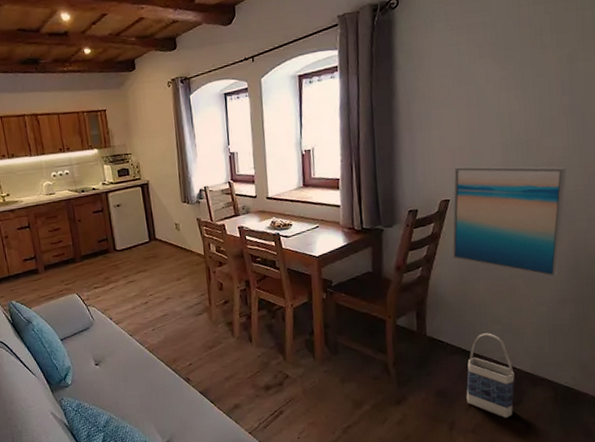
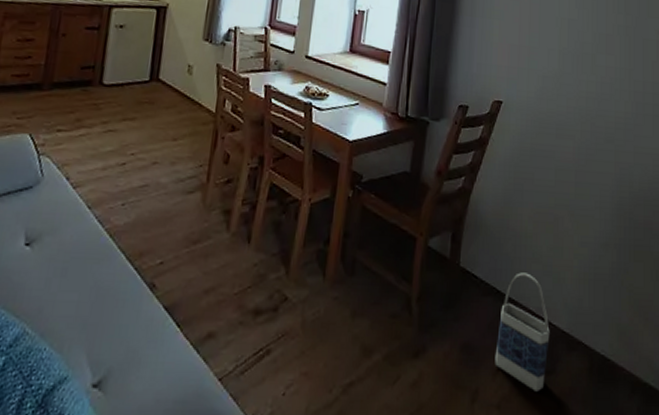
wall art: present [452,166,567,277] -> none [498,65,617,214]

